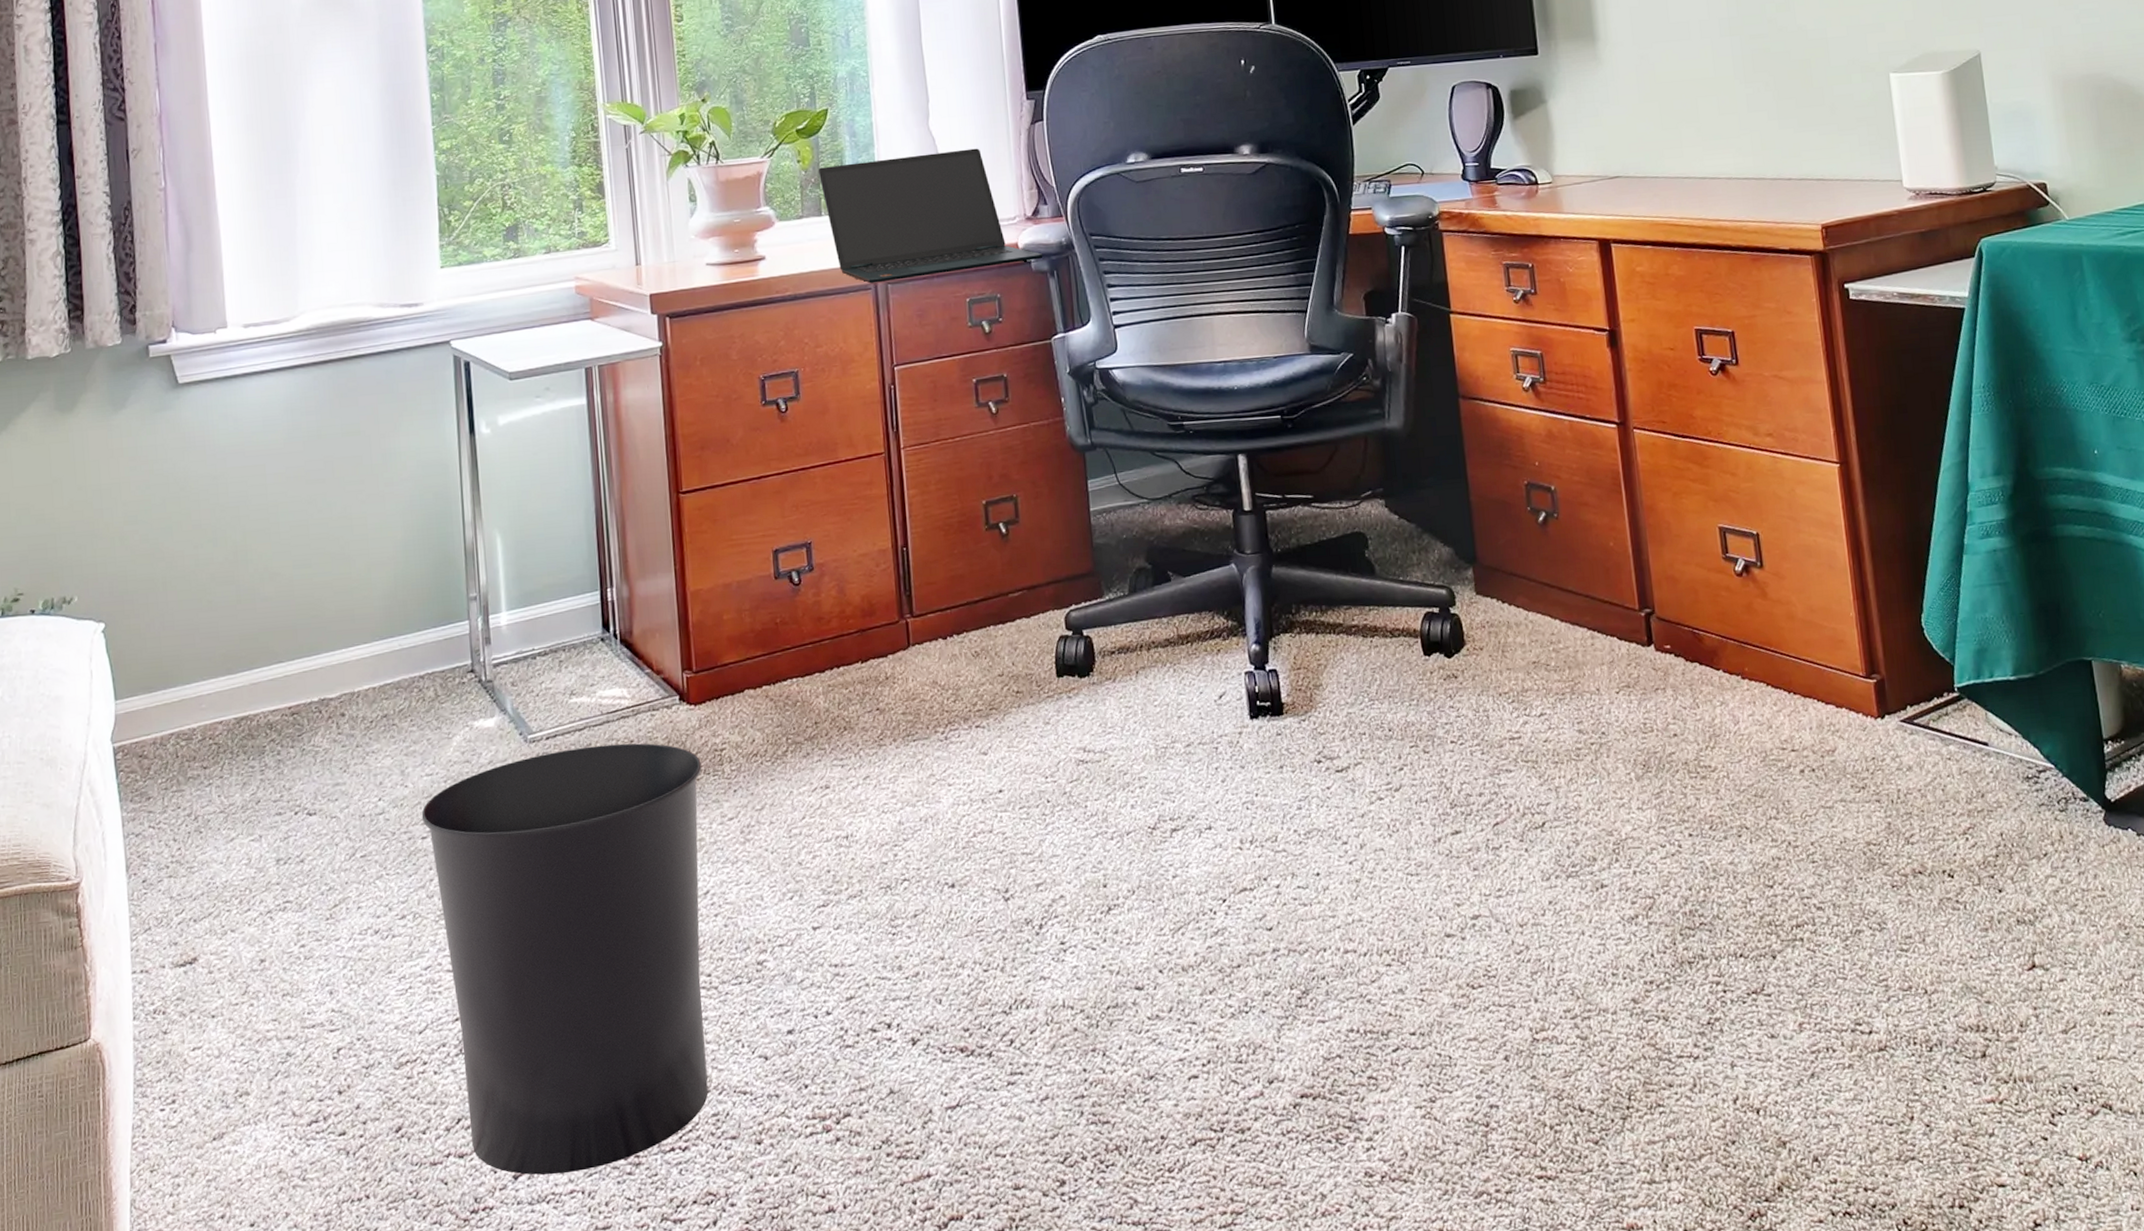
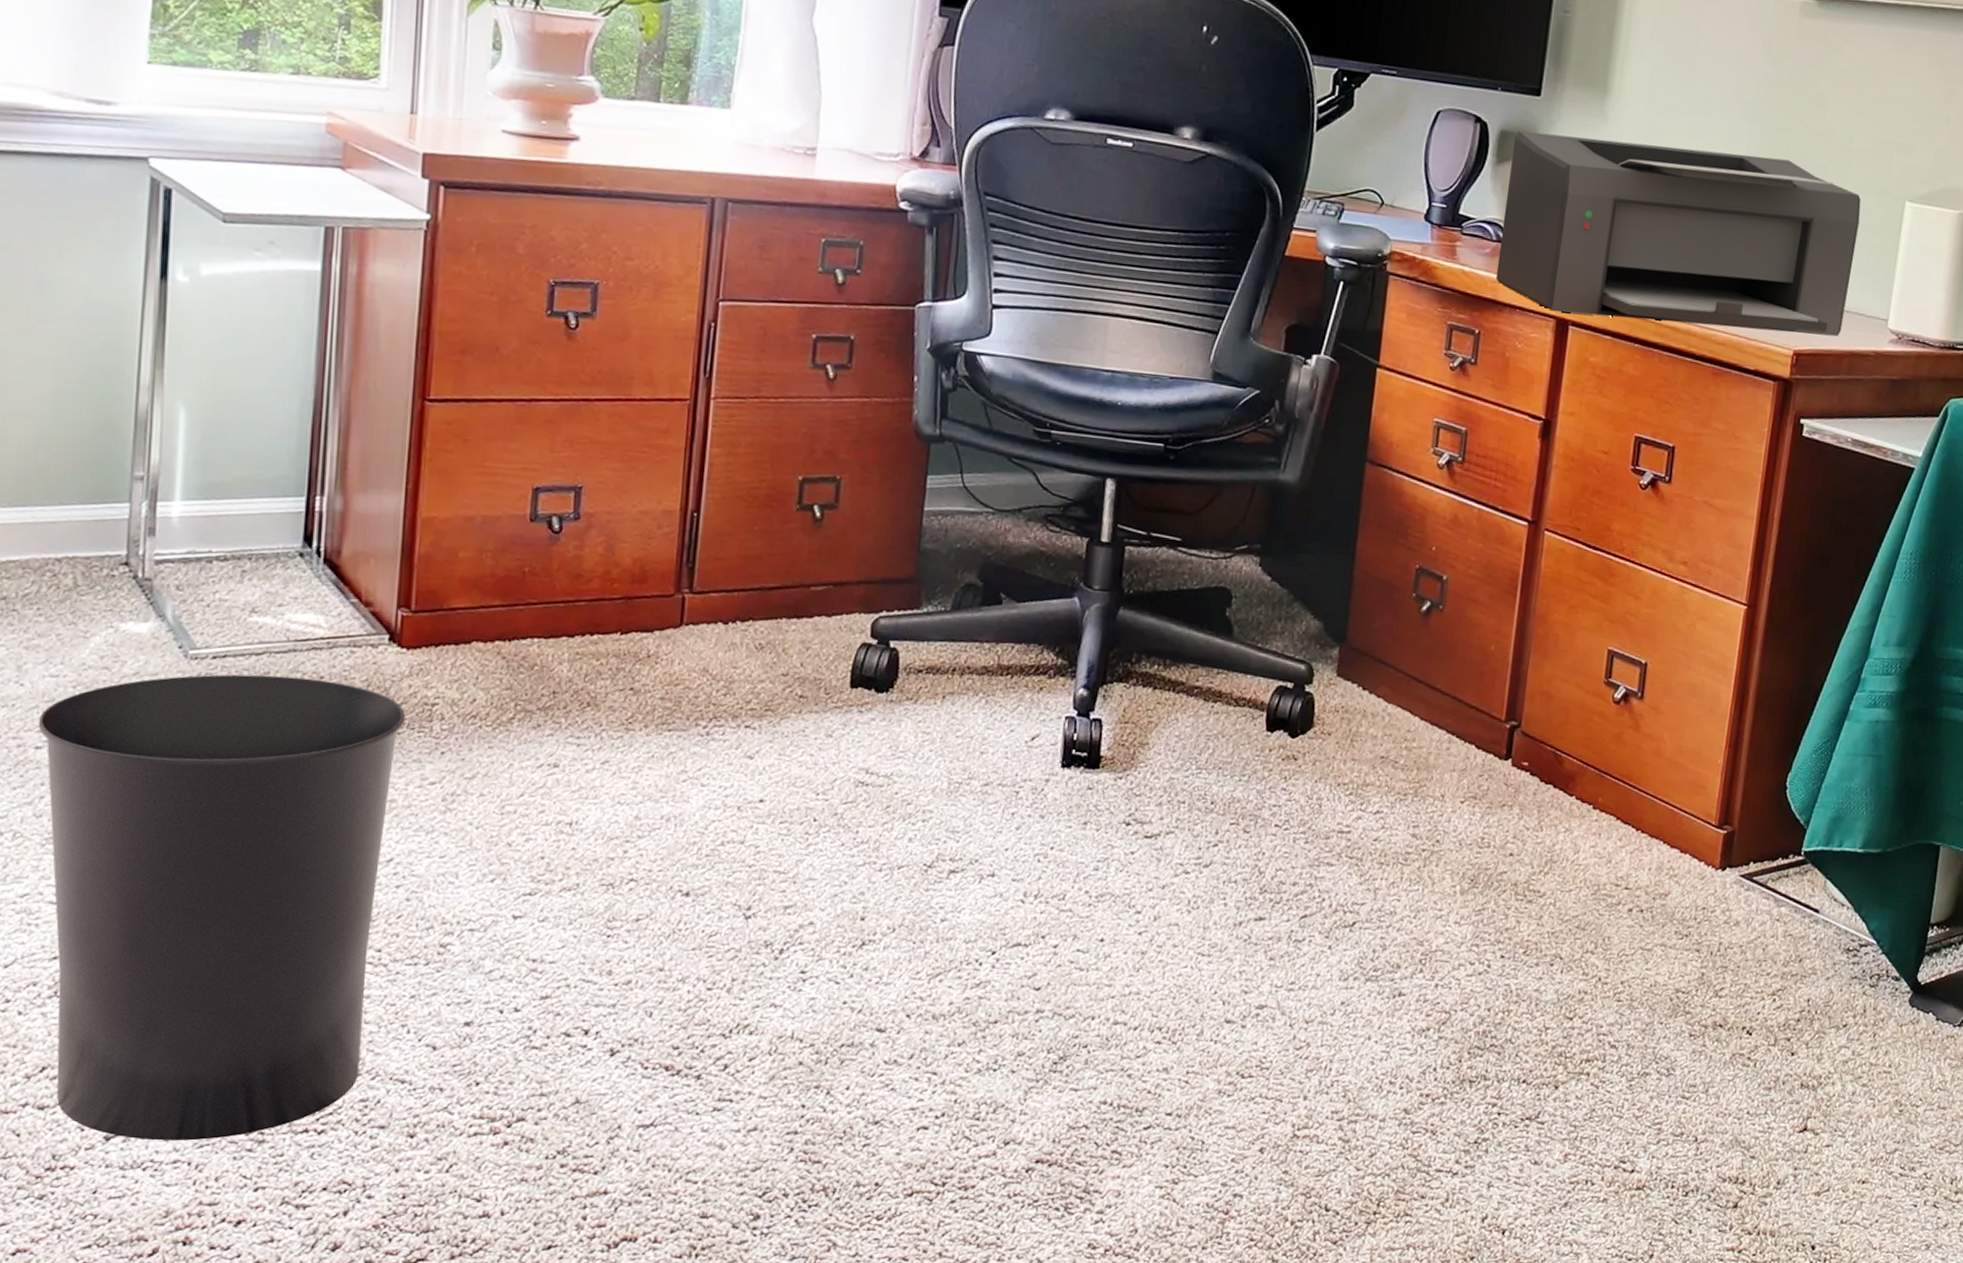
laptop: present [818,148,1043,284] -> none [663,42,924,211]
printer: none [1524,60,1861,235] -> present [1495,130,1861,337]

